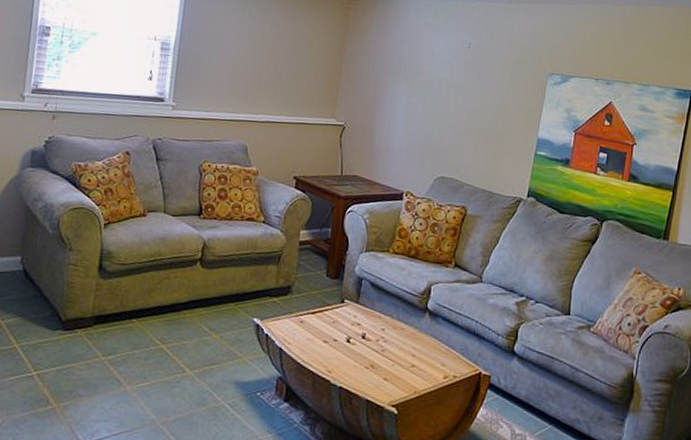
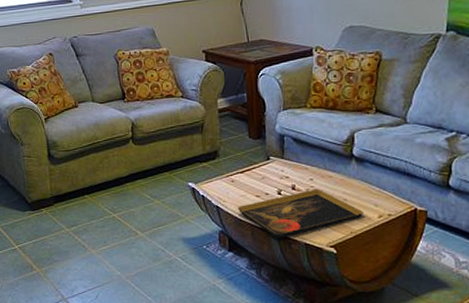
decorative tray: none [302,340,430,392] -> present [238,188,363,239]

